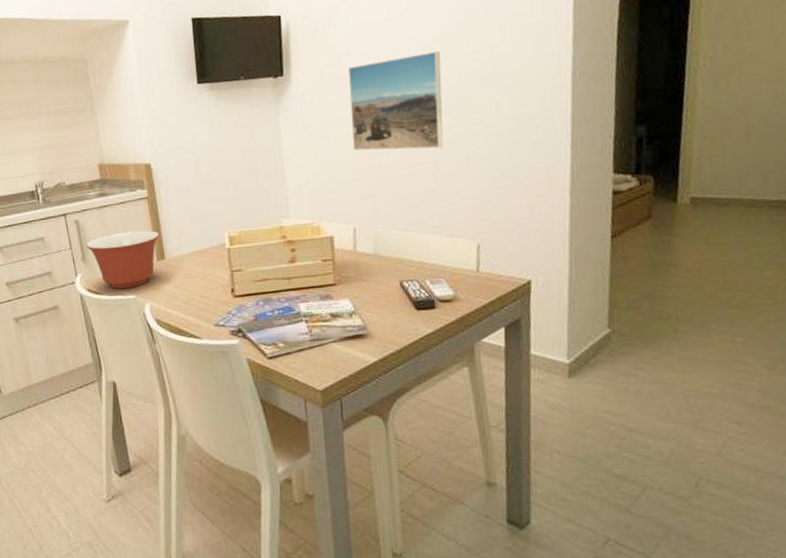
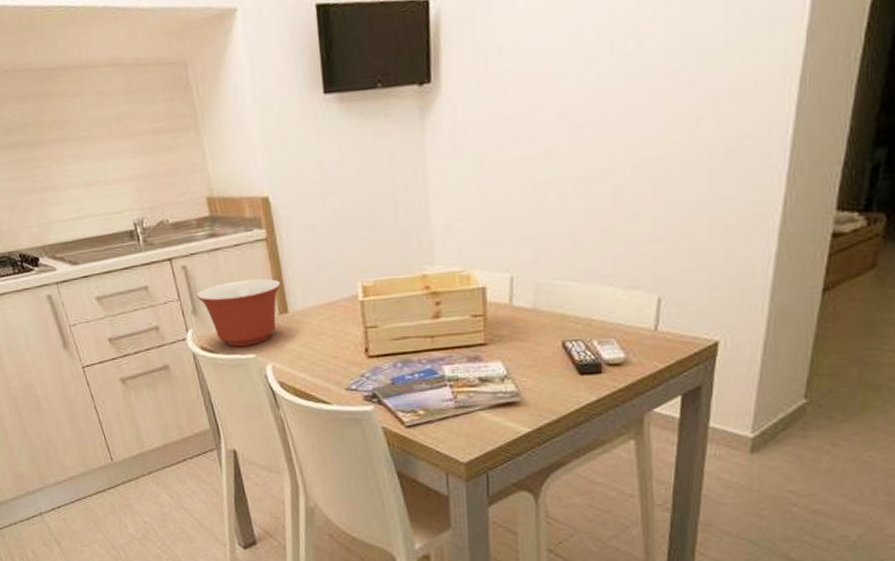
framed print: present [348,51,444,151] -> none [512,48,632,181]

